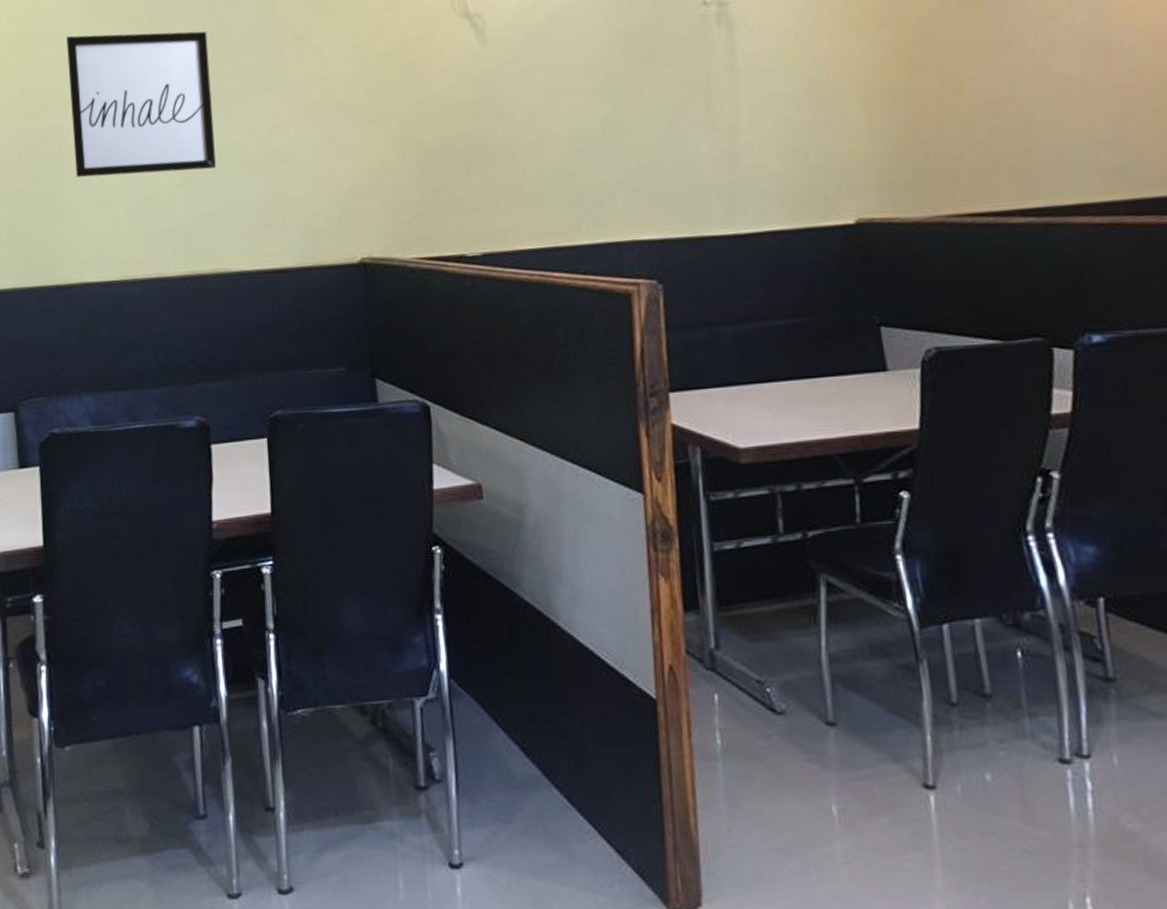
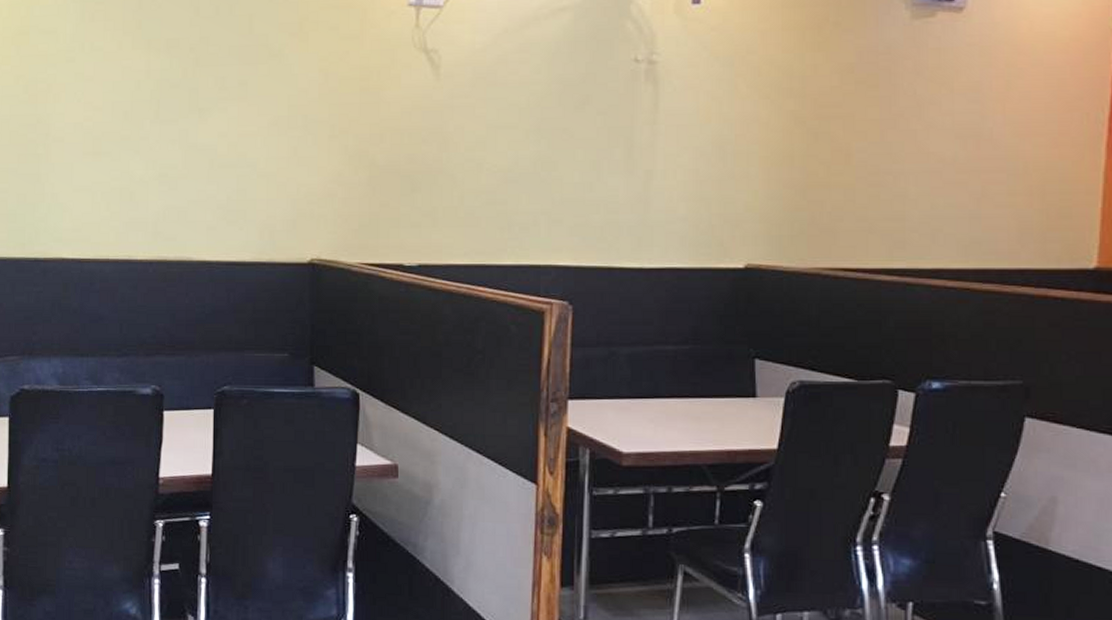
wall art: present [66,31,216,178] -> none [60,32,190,167]

